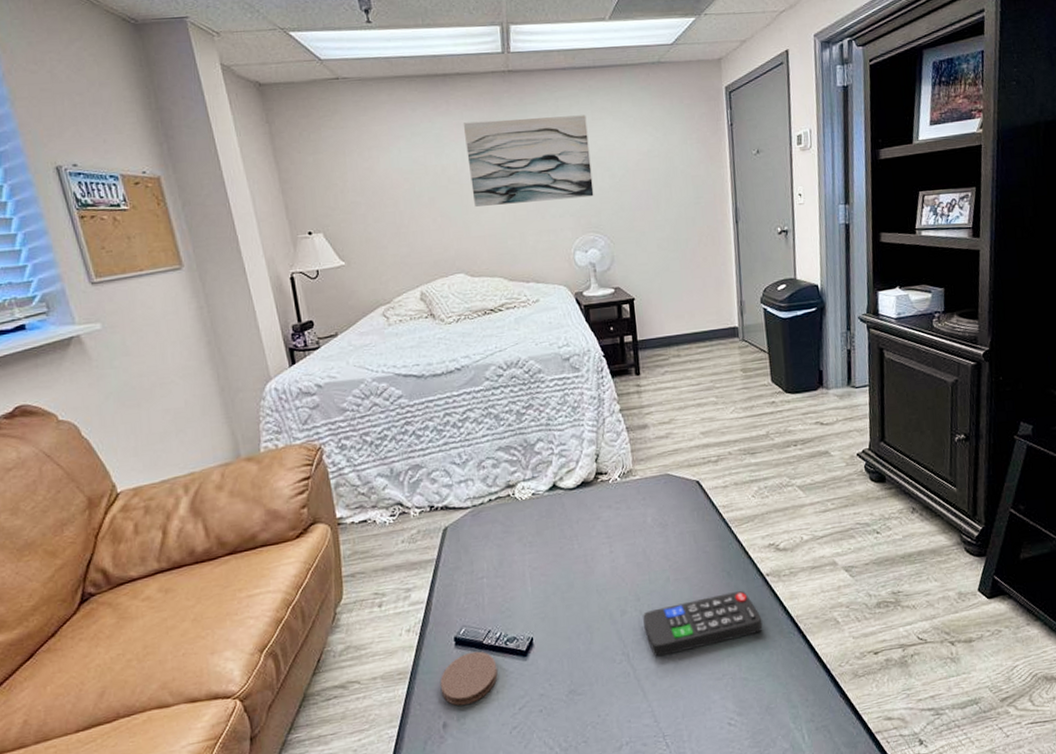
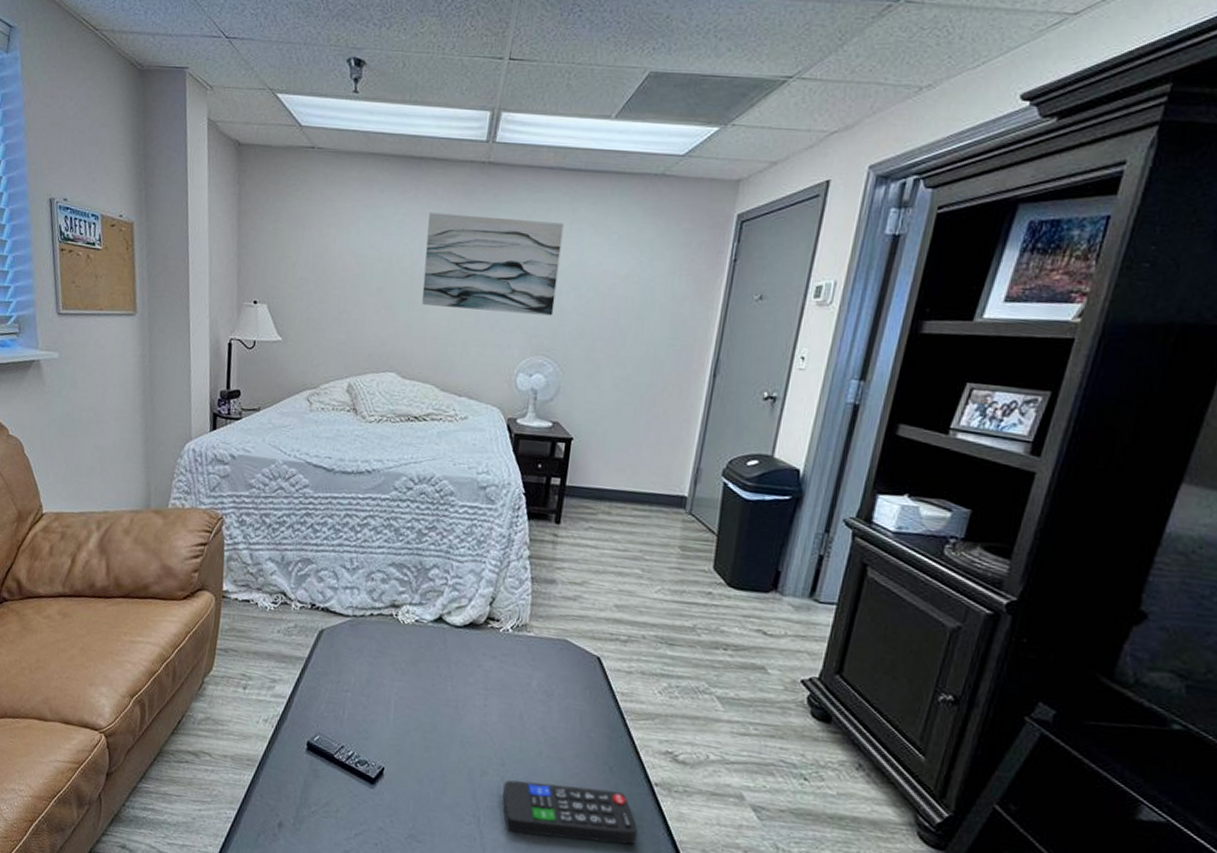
coaster: present [440,651,498,706] -> none [284,761,343,813]

